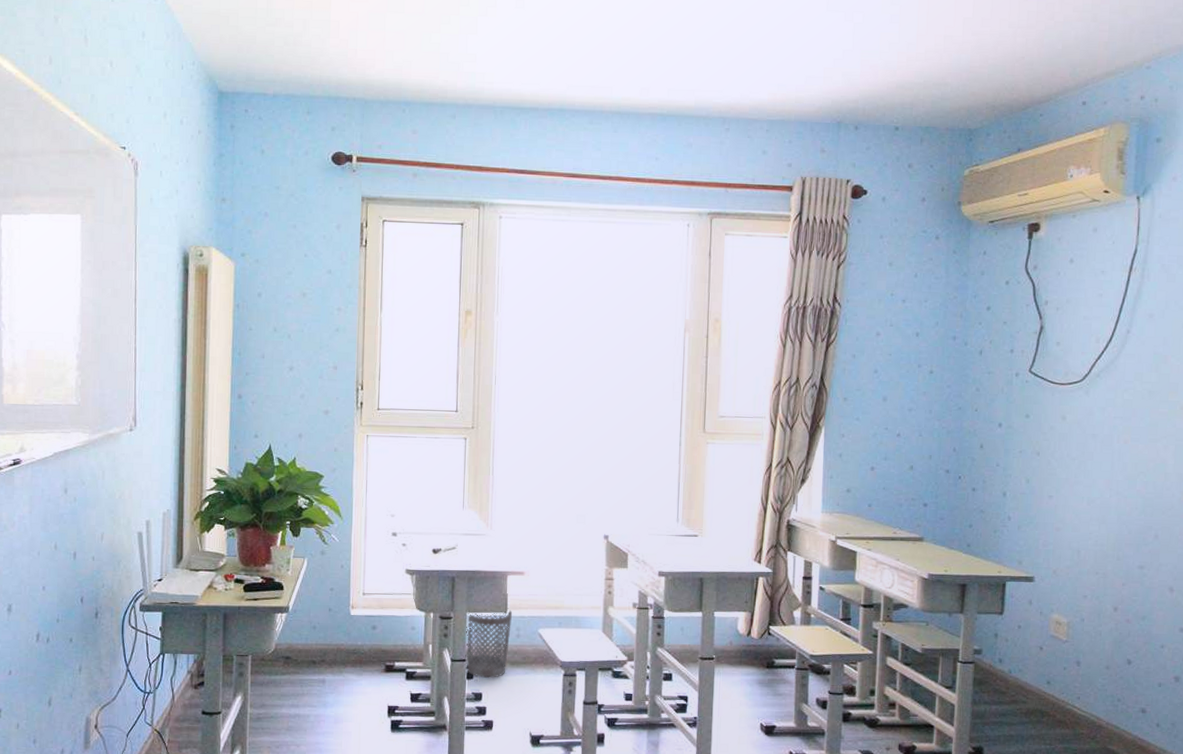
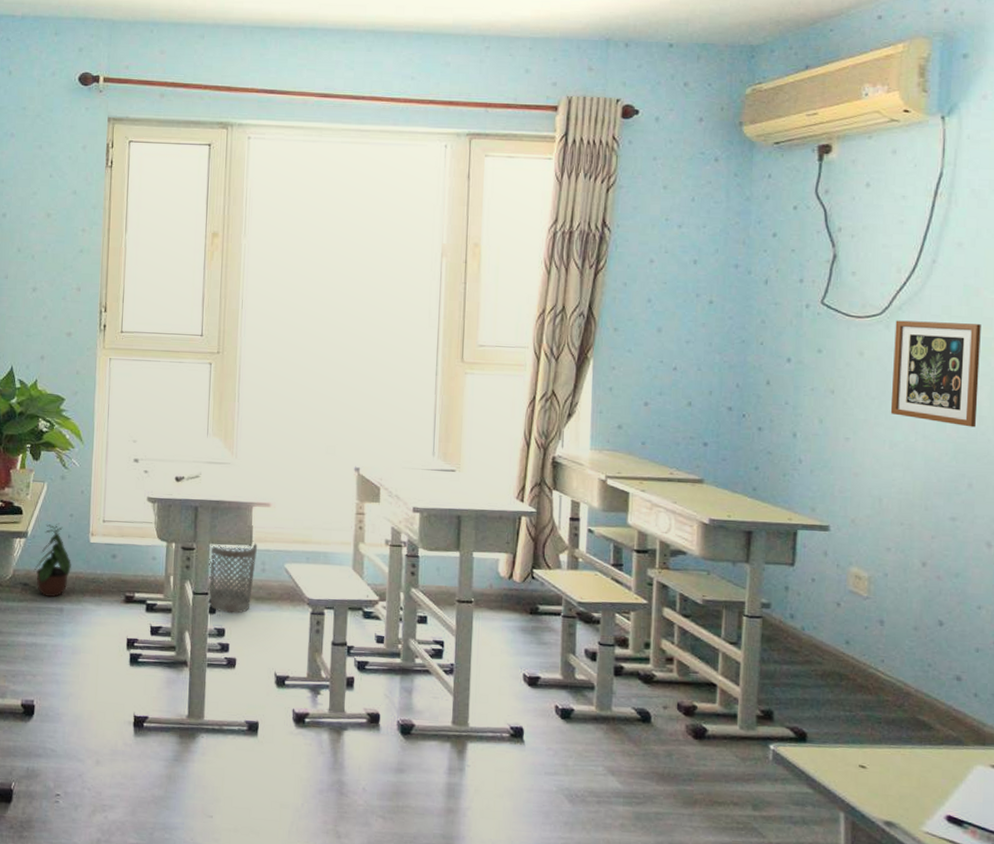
potted plant: none [295,597,333,669] -> present [33,523,71,597]
picture frame: none [1088,386,1168,484] -> present [890,320,981,428]

